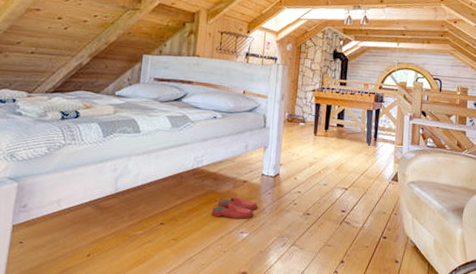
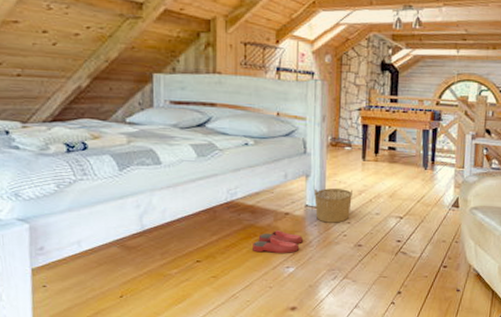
basket: none [270,159,304,192] -> present [314,188,352,223]

